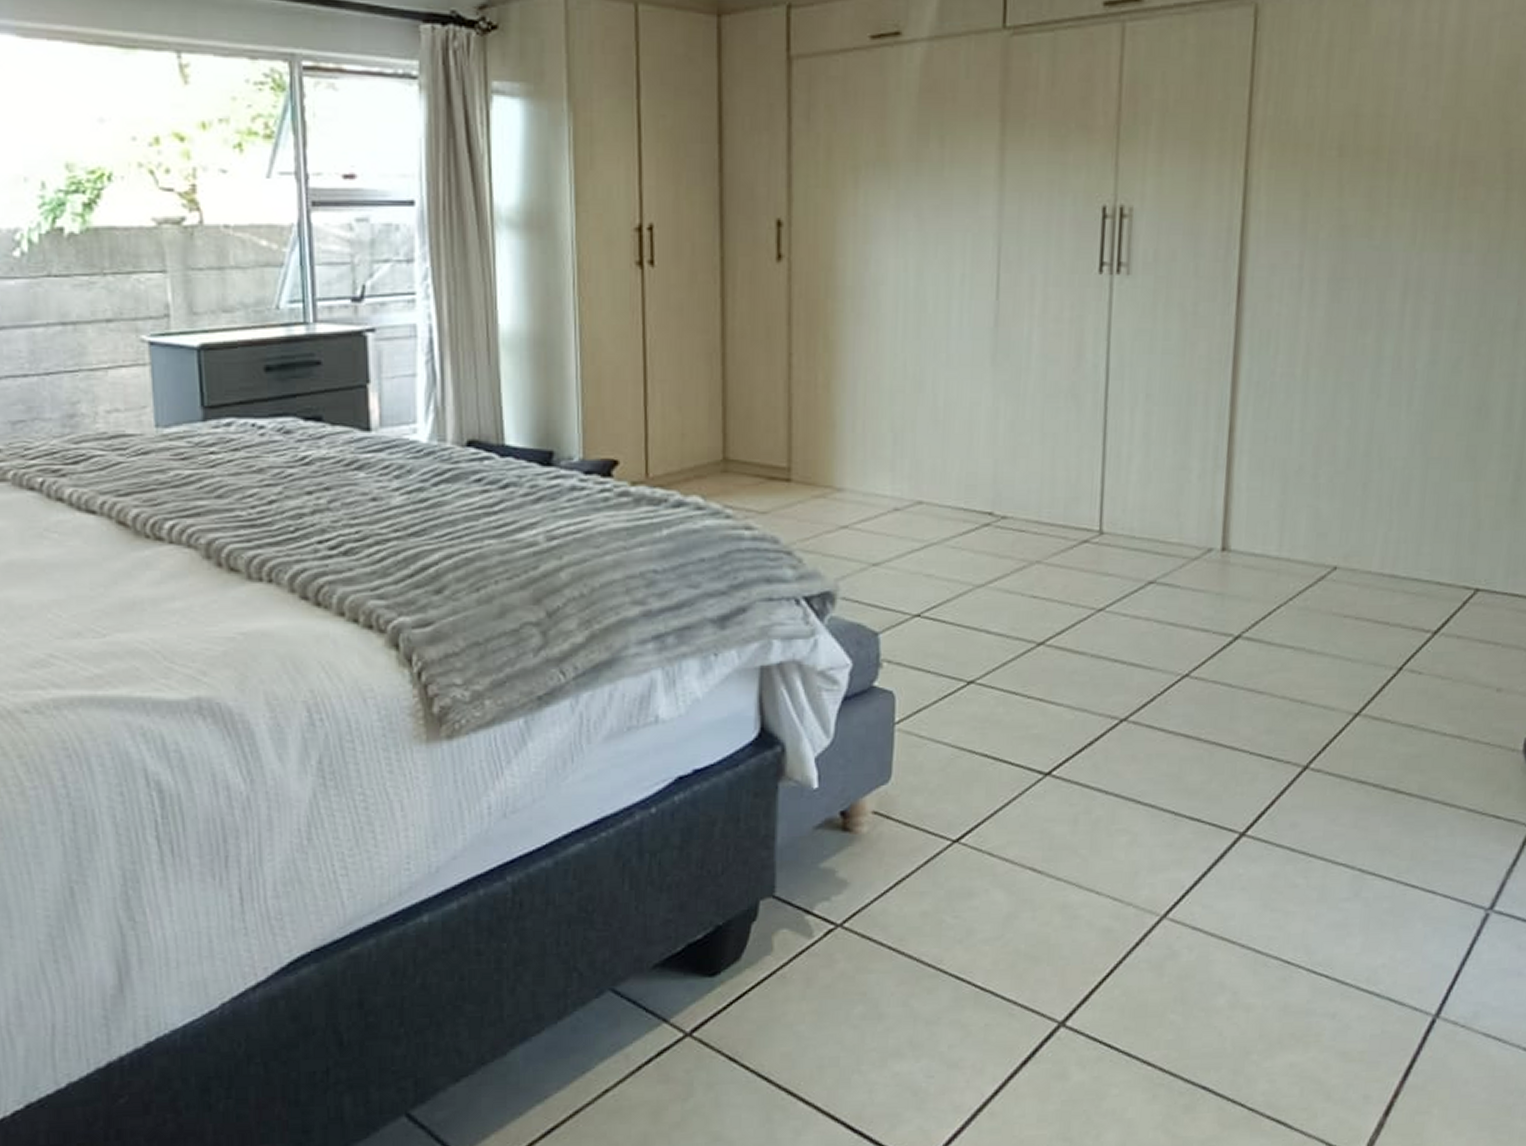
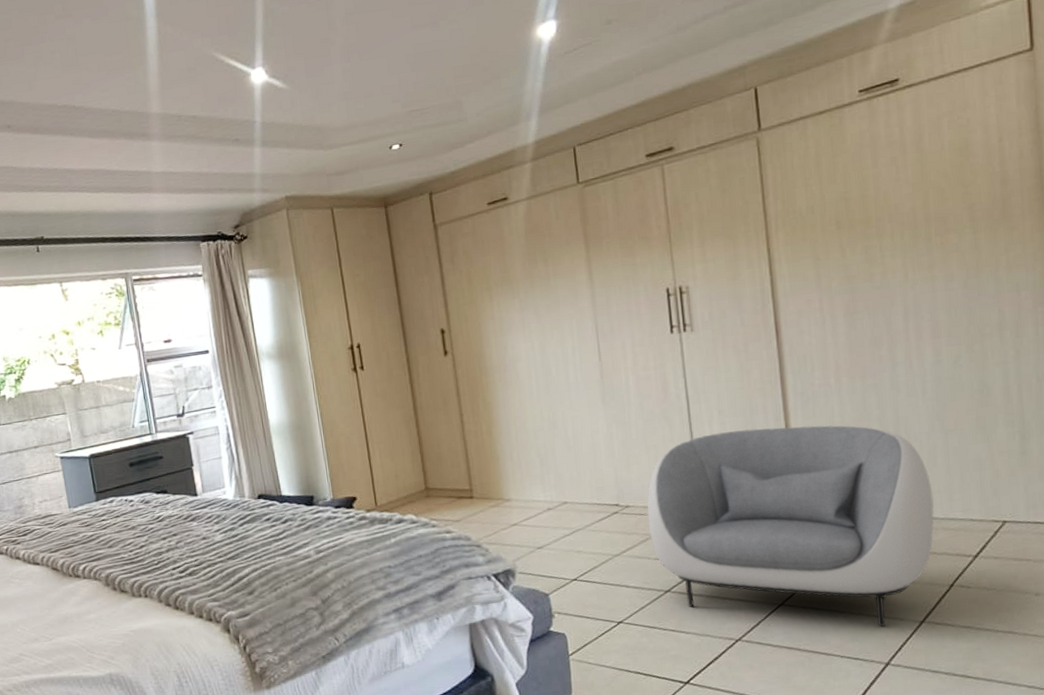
armchair: none [1028,426,1399,717] -> present [647,425,935,627]

